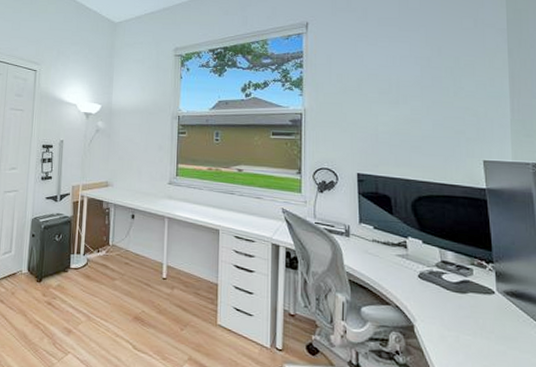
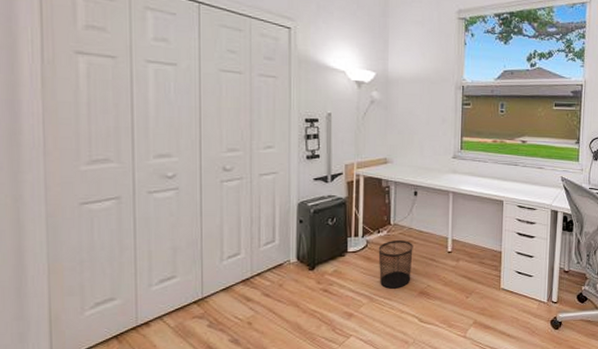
waste bin: none [97,261,129,310] -> present [378,240,413,289]

